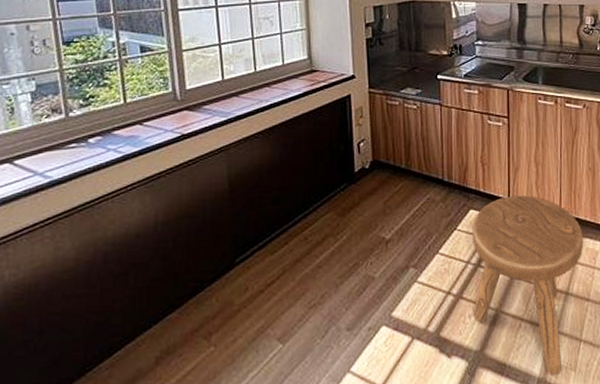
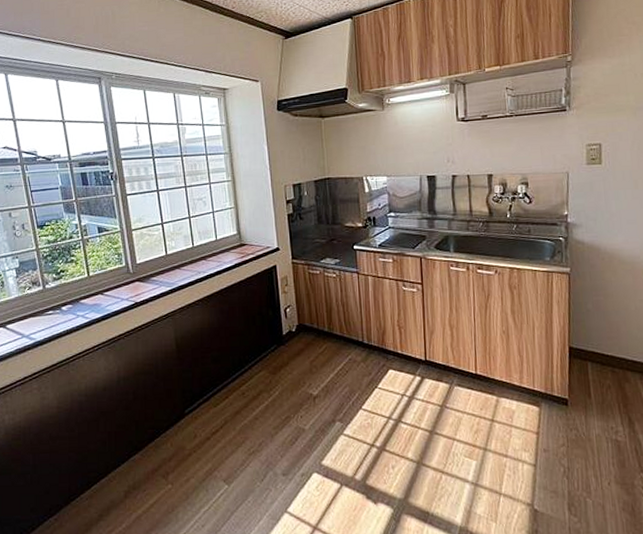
stool: present [472,195,584,375] -> none [392,357,500,525]

